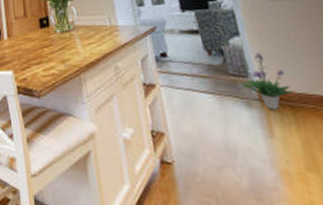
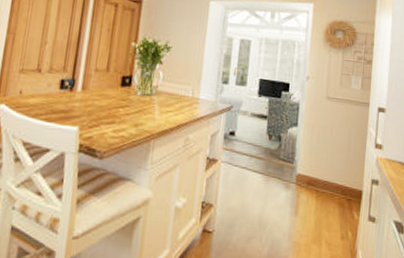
potted plant: present [241,52,295,110] -> none [287,143,323,193]

